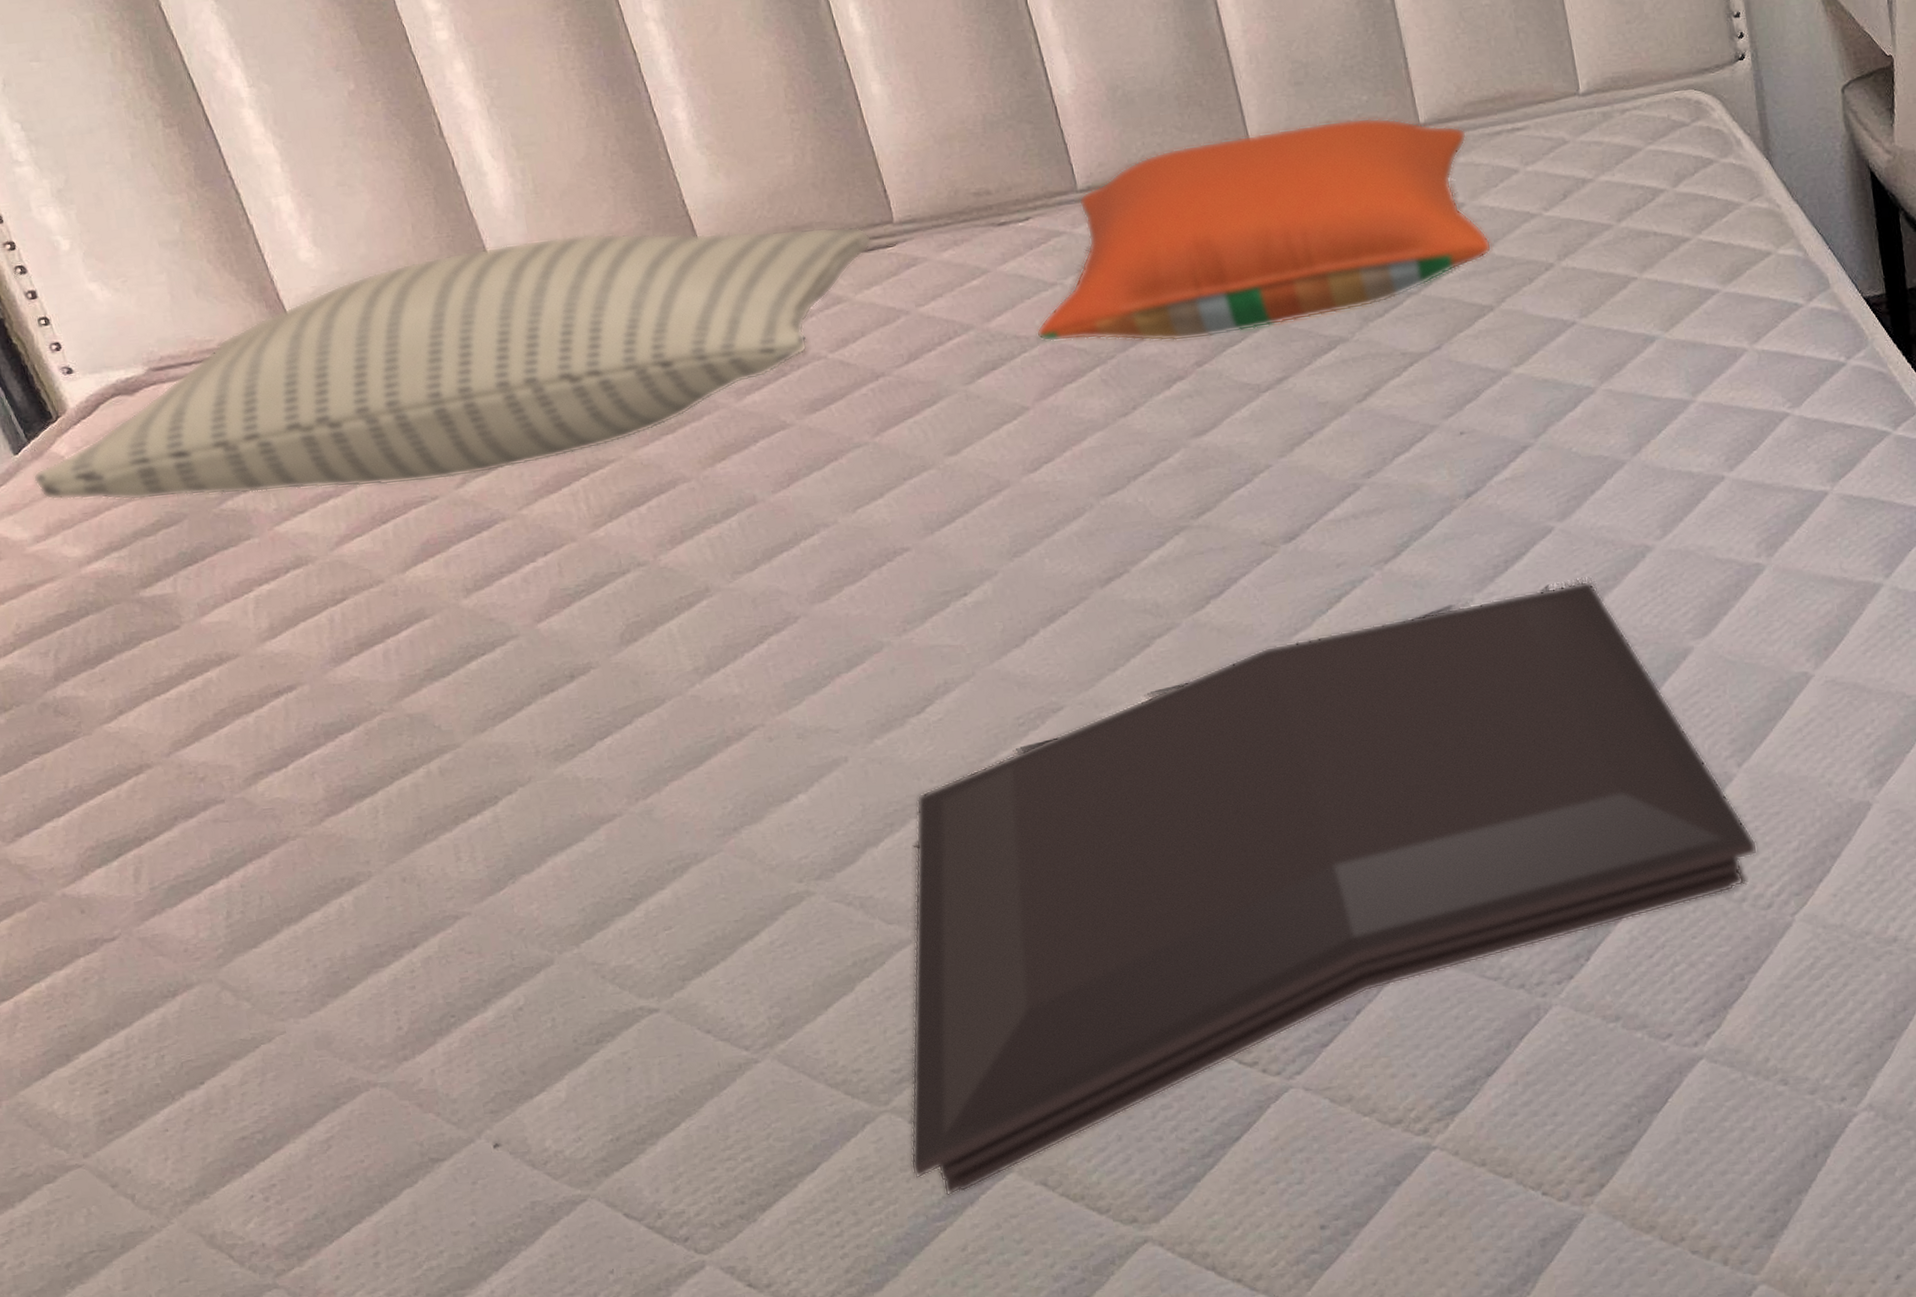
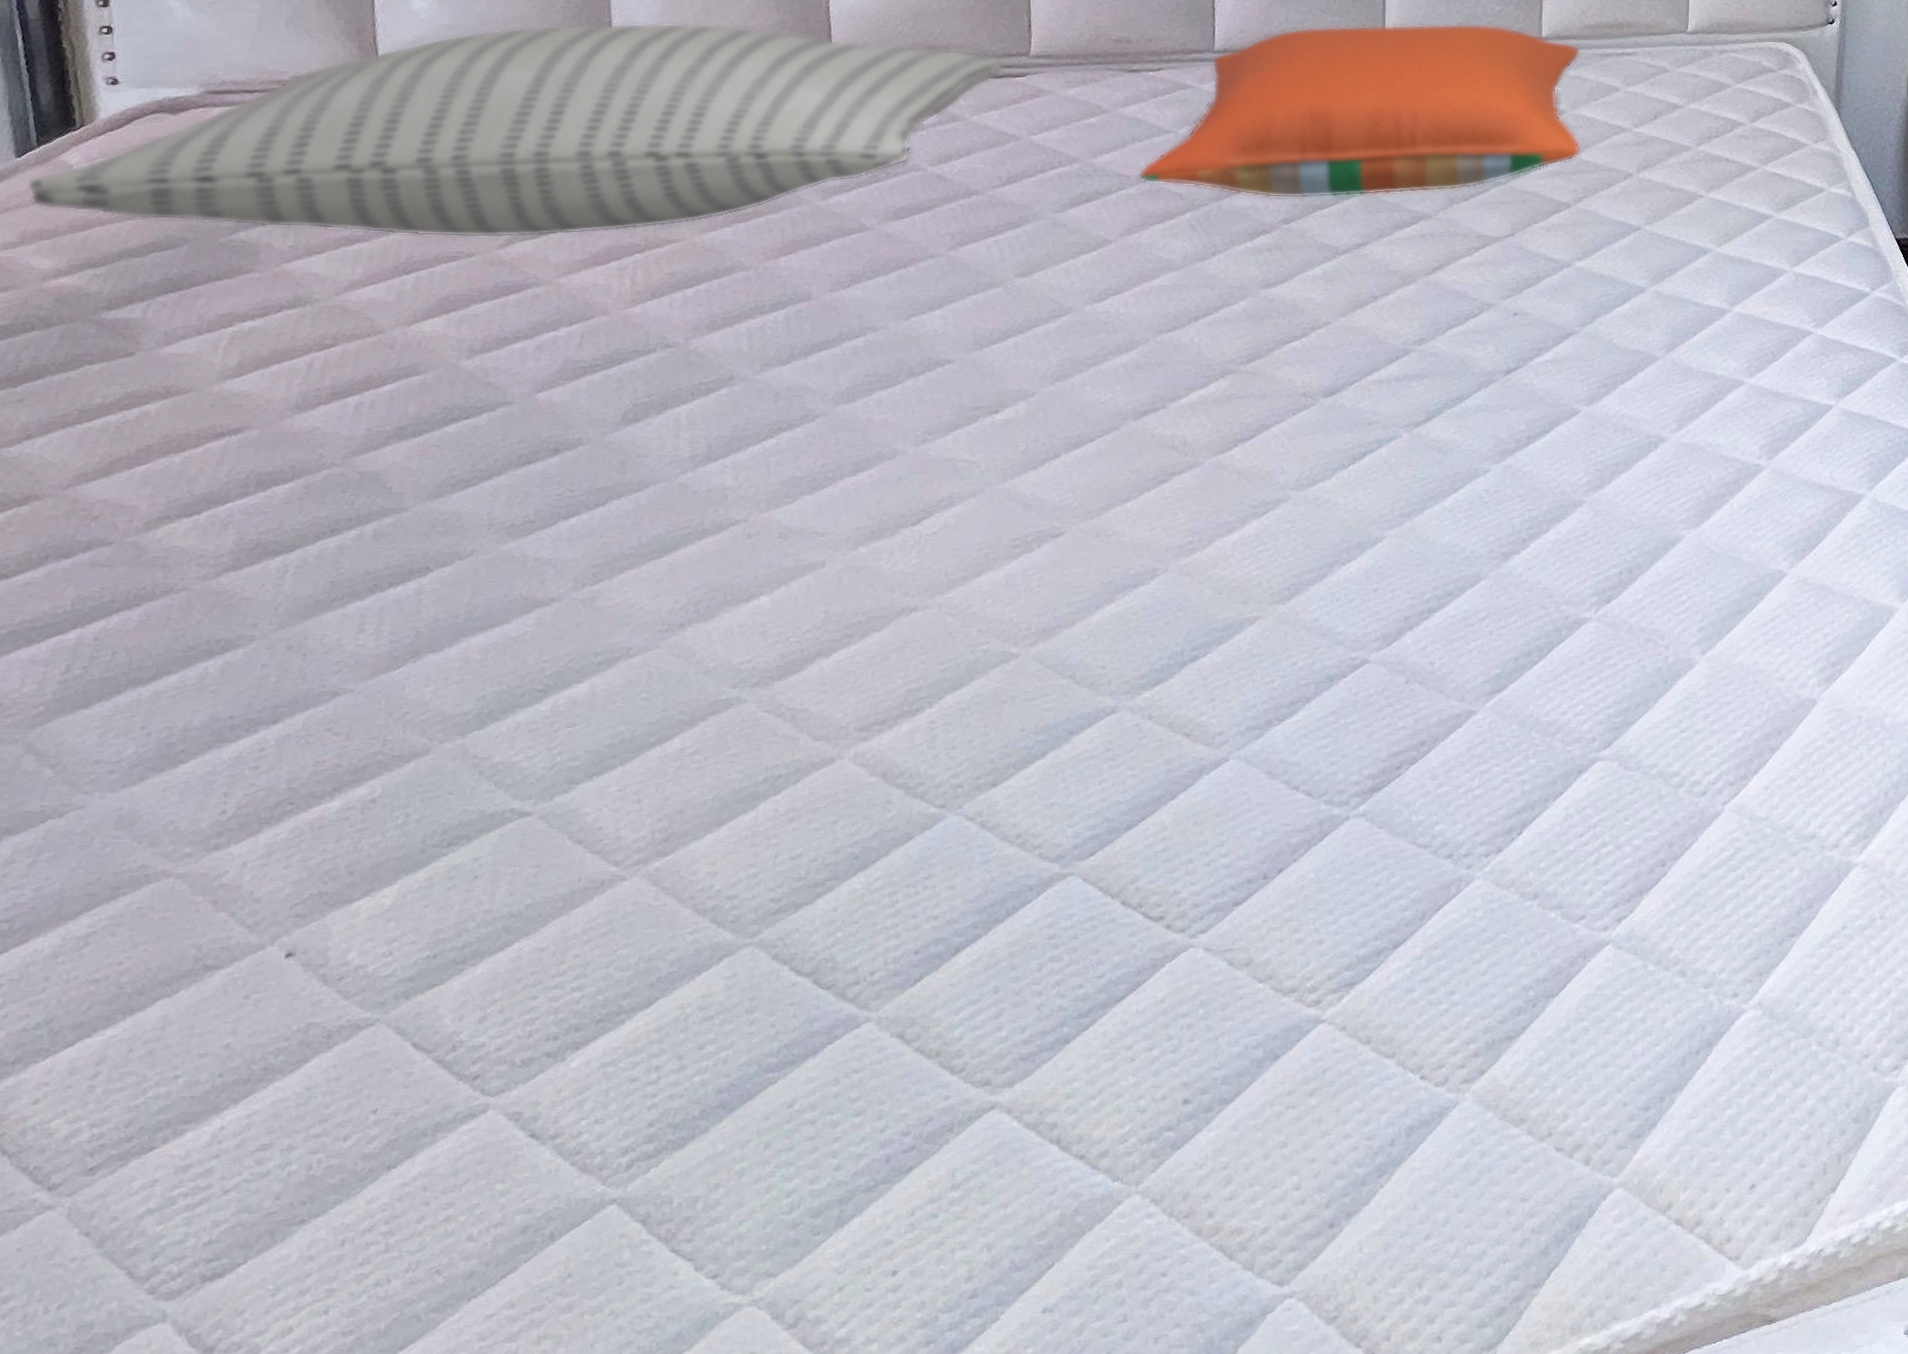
serving tray: present [910,580,1758,1196] -> none [758,463,1705,1044]

